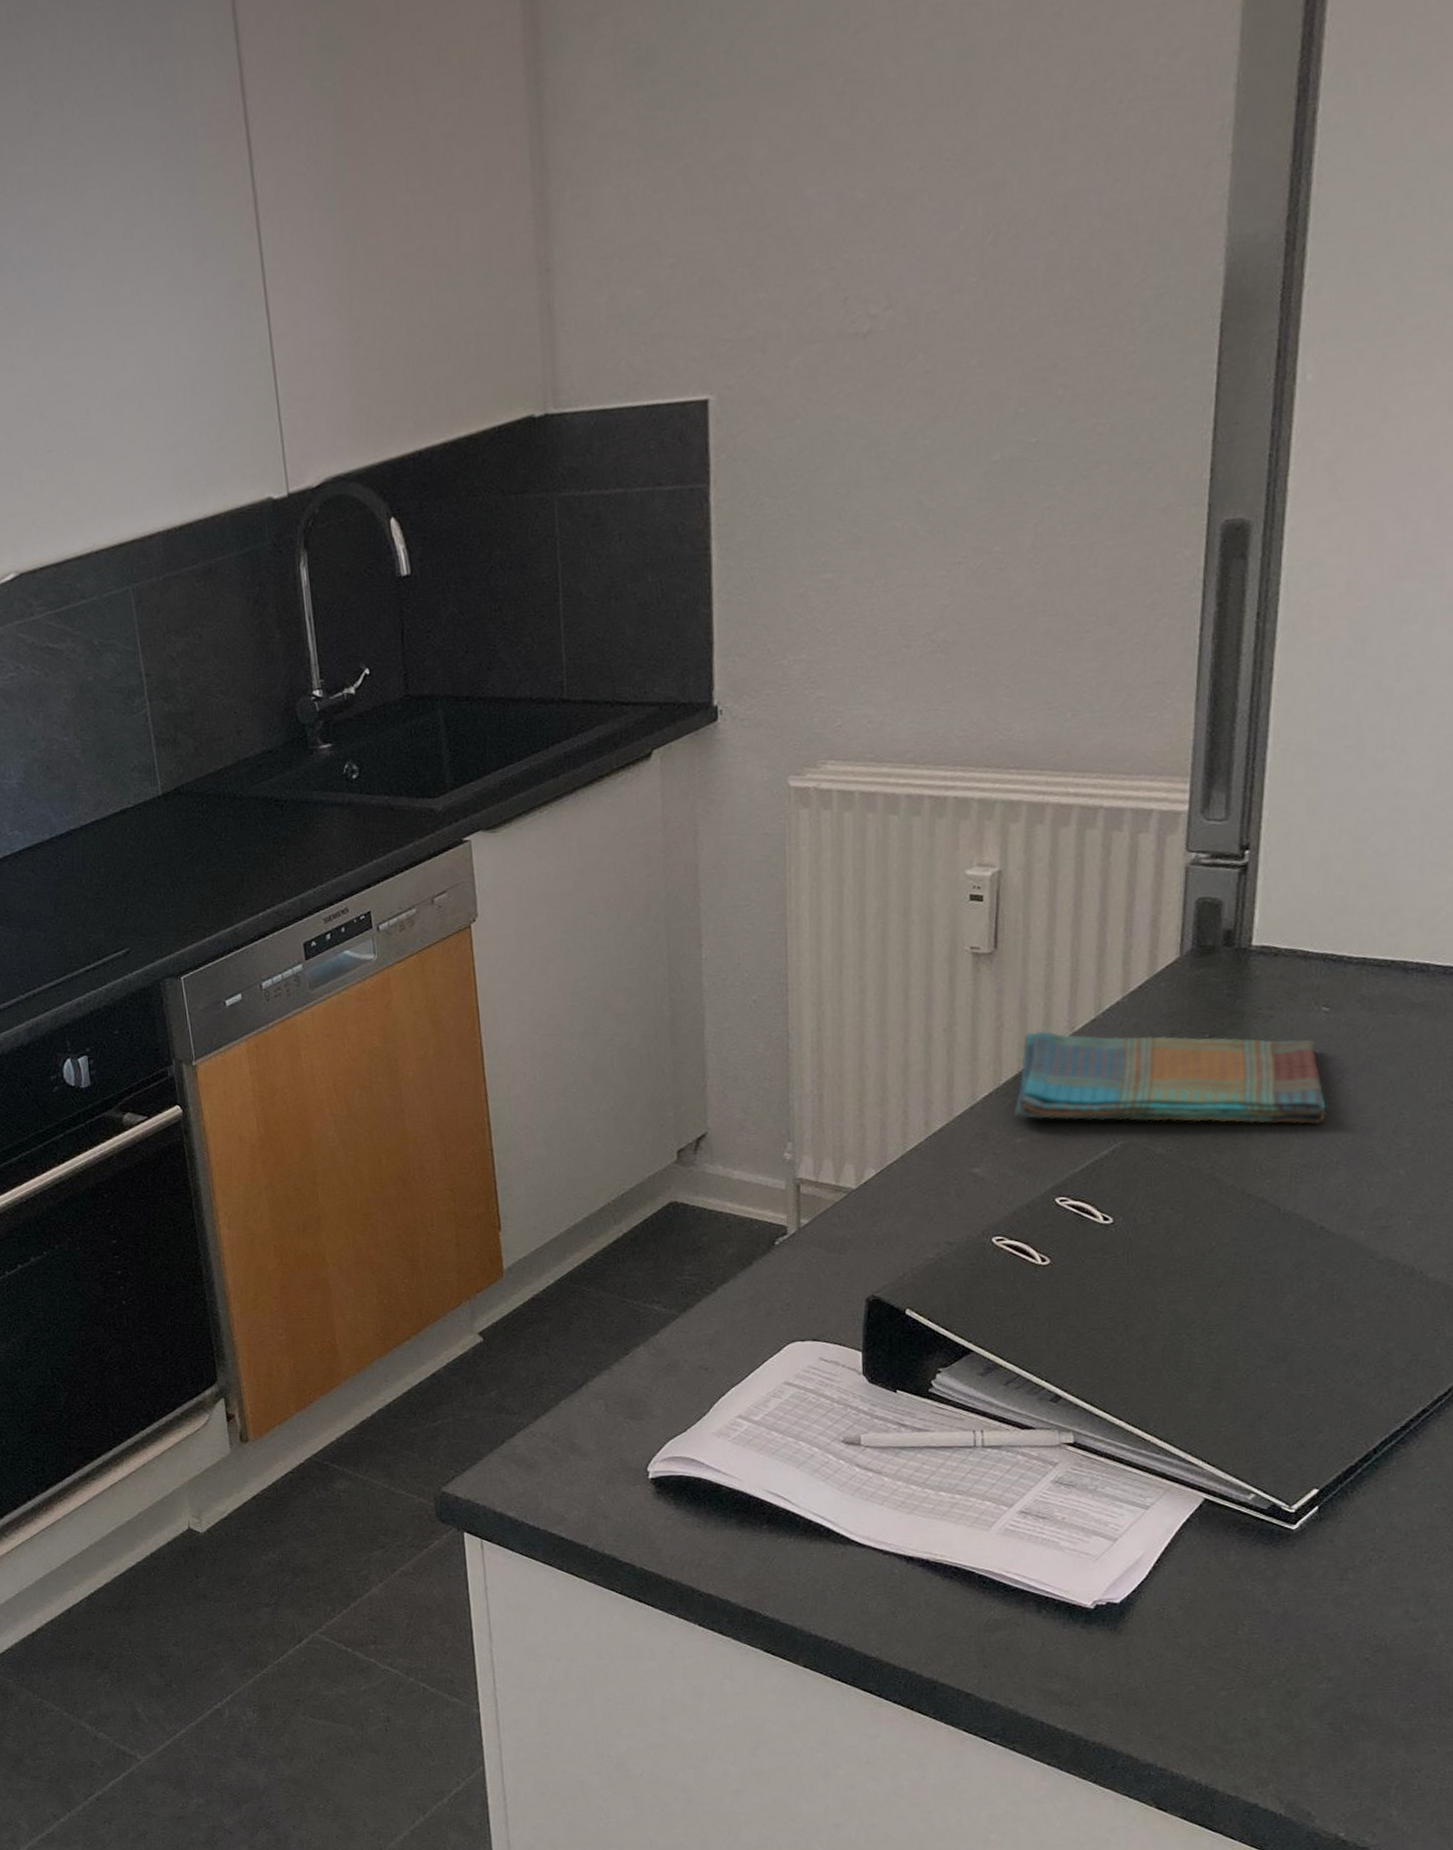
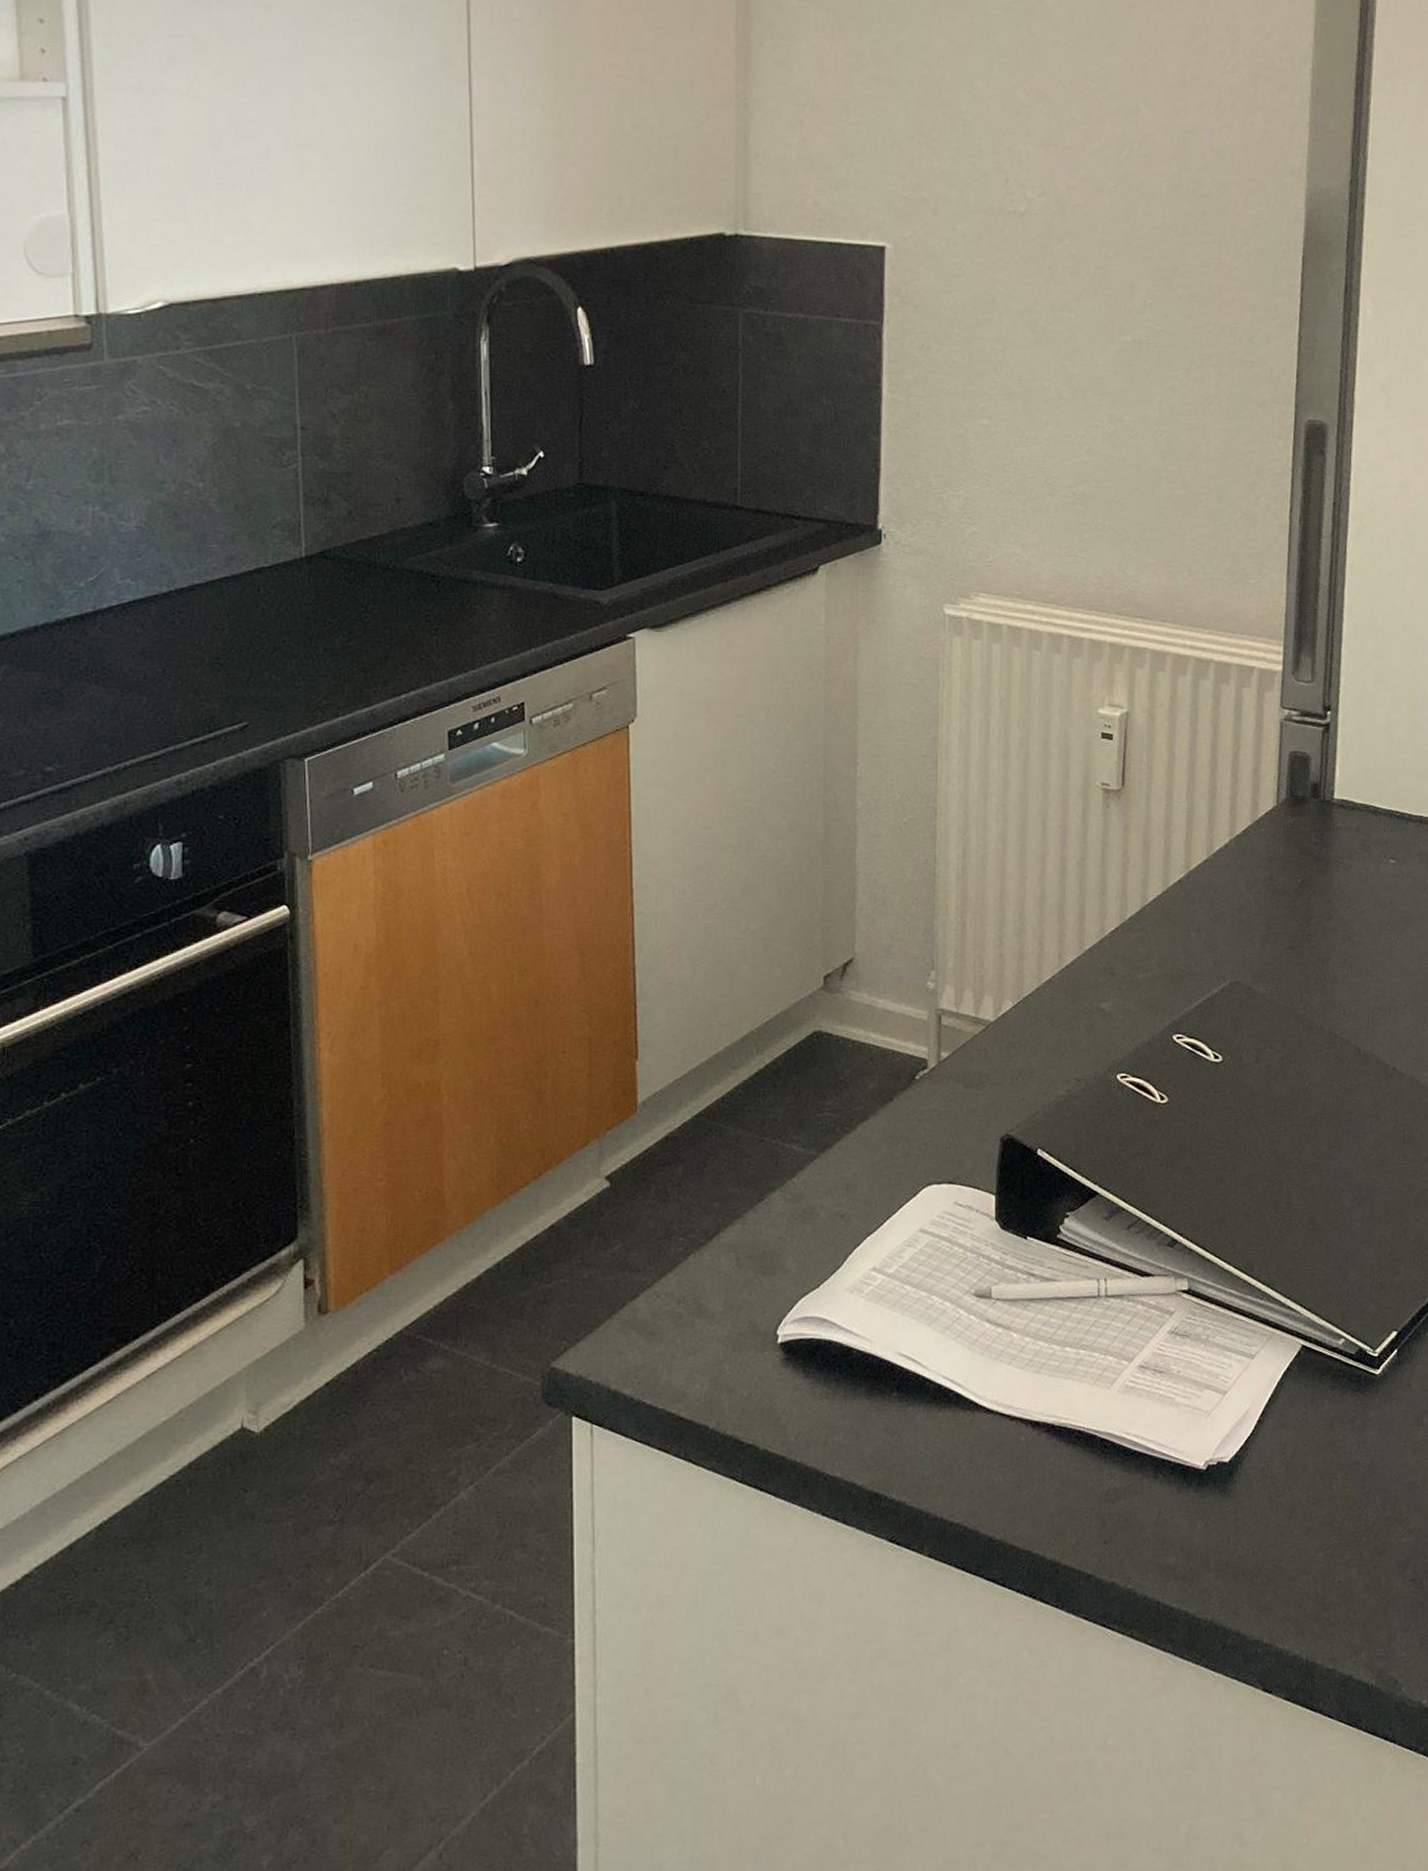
dish towel: present [1013,1031,1326,1124] -> none [1137,868,1395,969]

